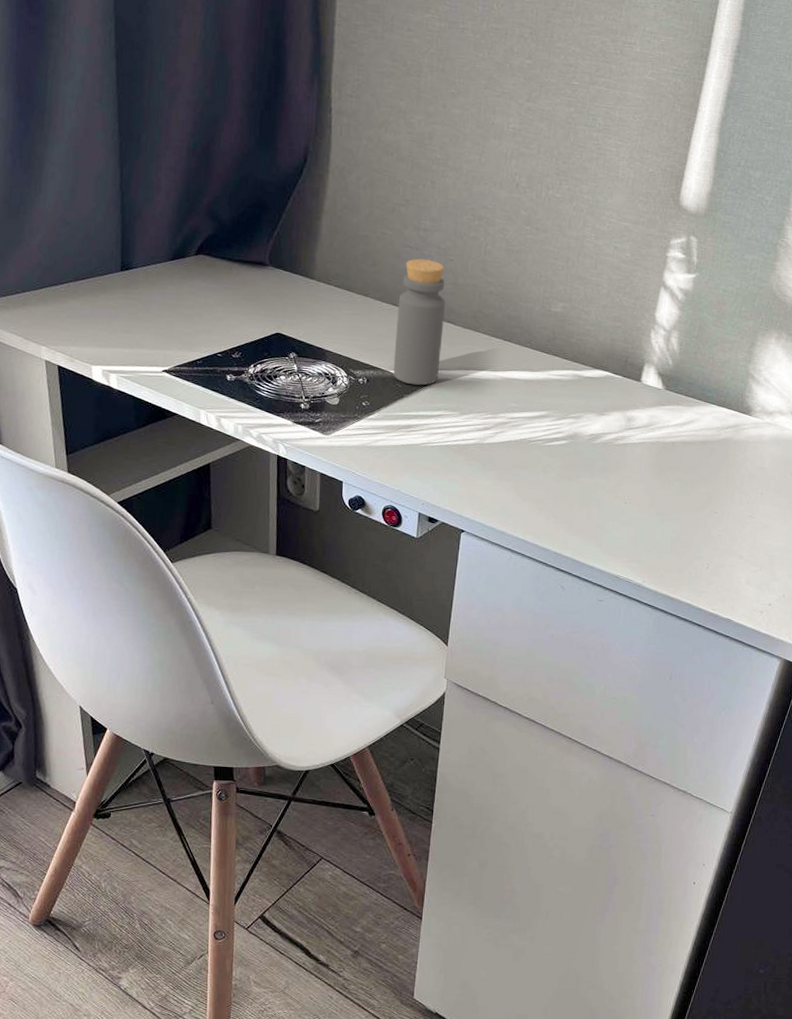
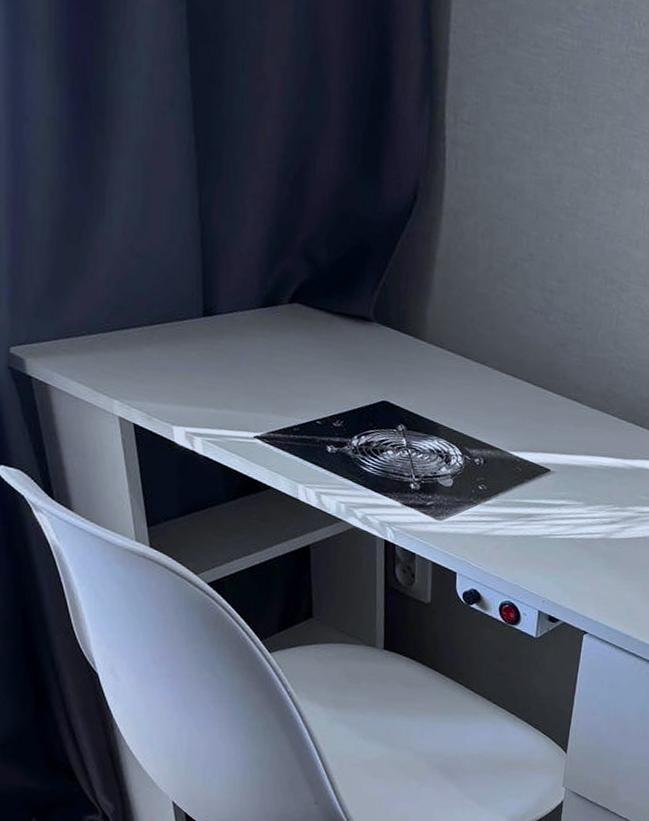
bottle: present [393,258,445,386] -> none [512,324,572,471]

